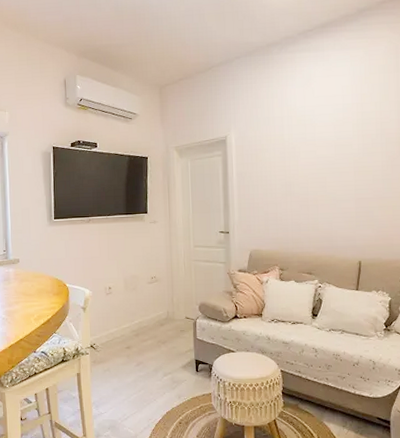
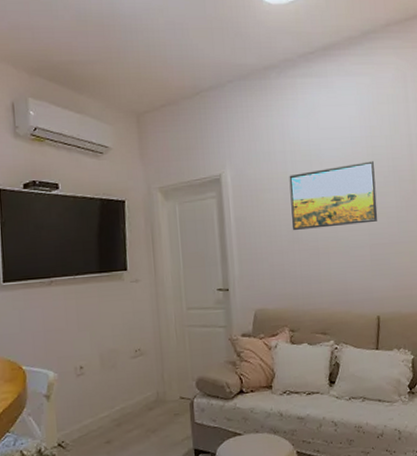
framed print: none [285,125,364,184] -> present [289,161,378,230]

